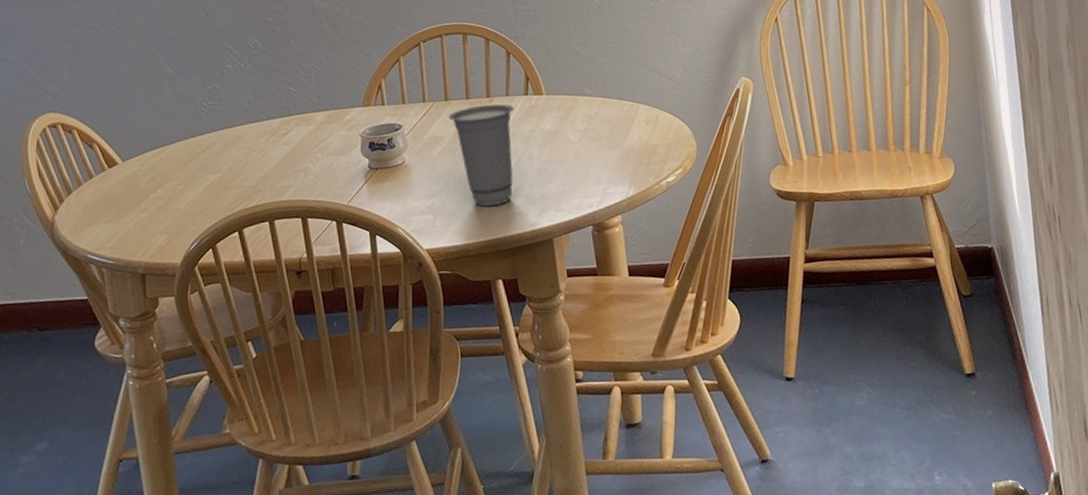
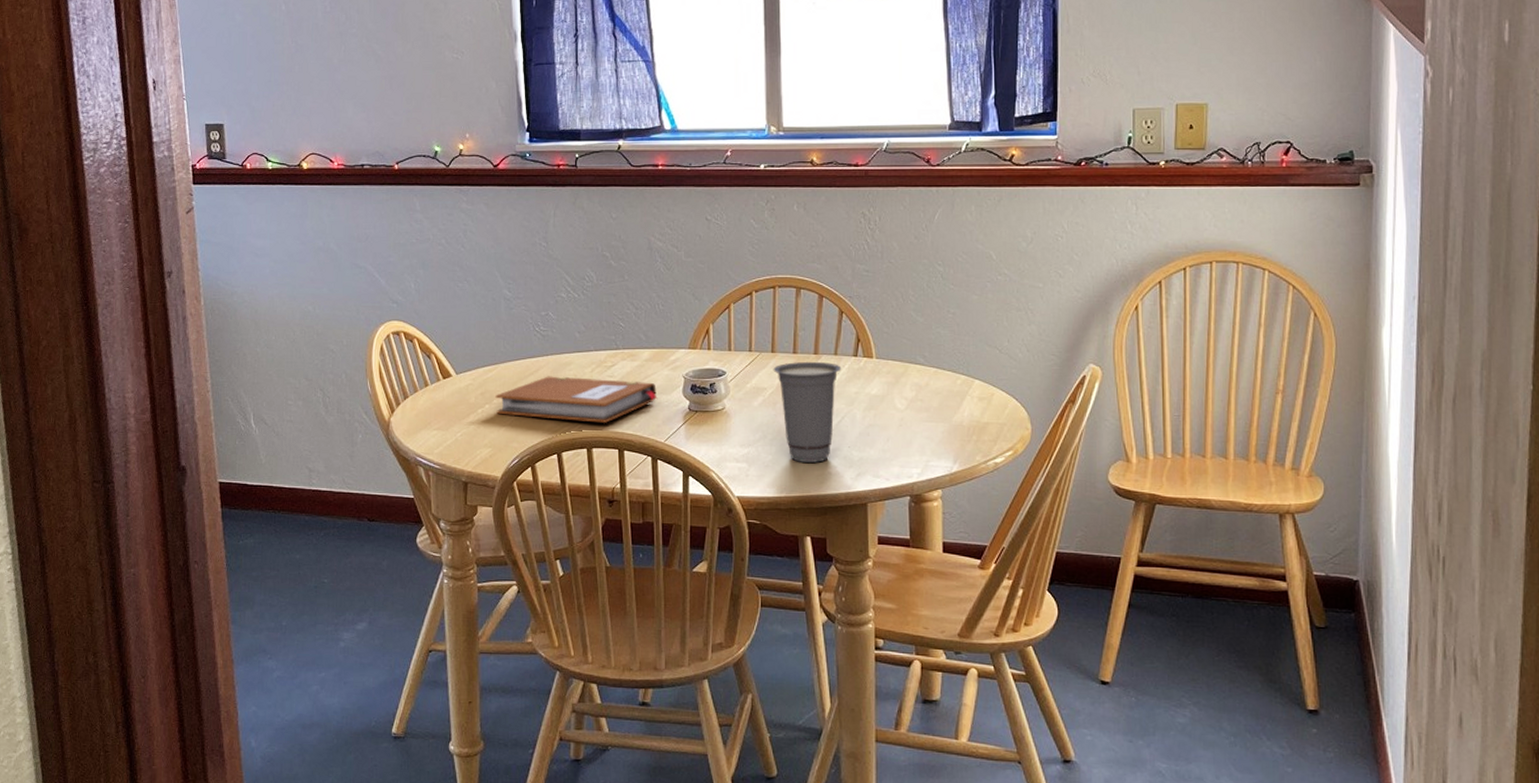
notebook: none [167,145,337,198] -> present [495,376,658,423]

